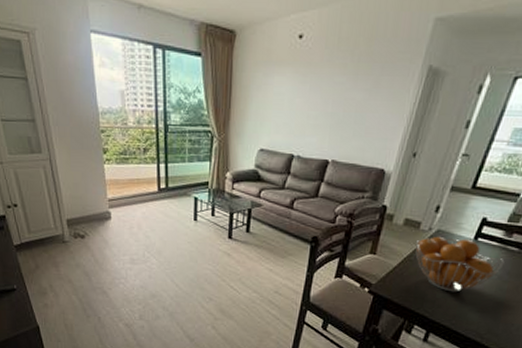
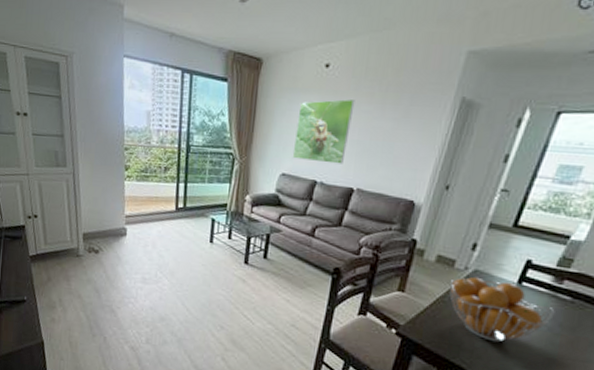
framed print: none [269,71,329,137] -> present [292,99,355,164]

